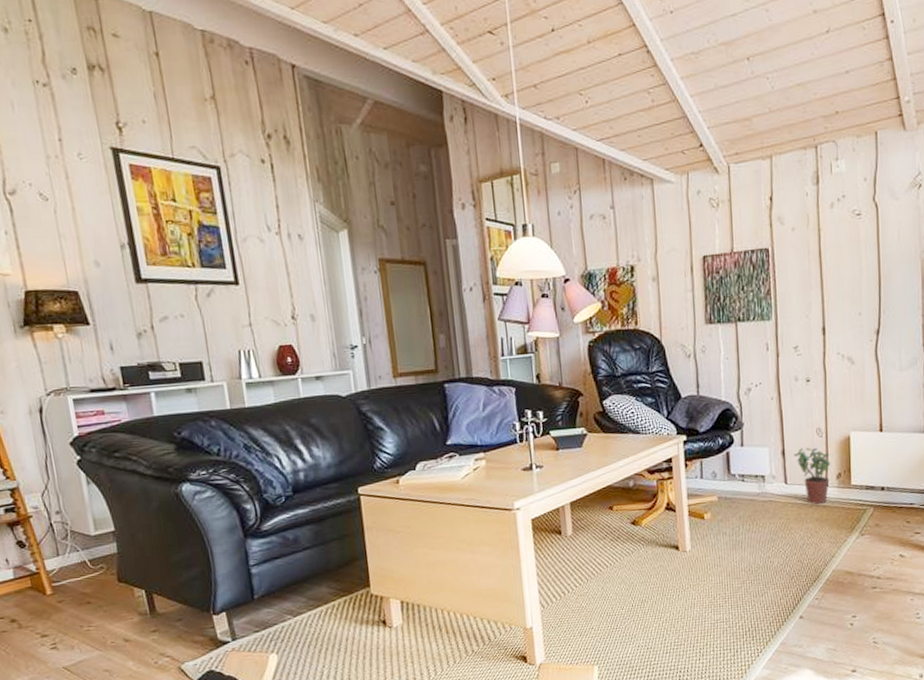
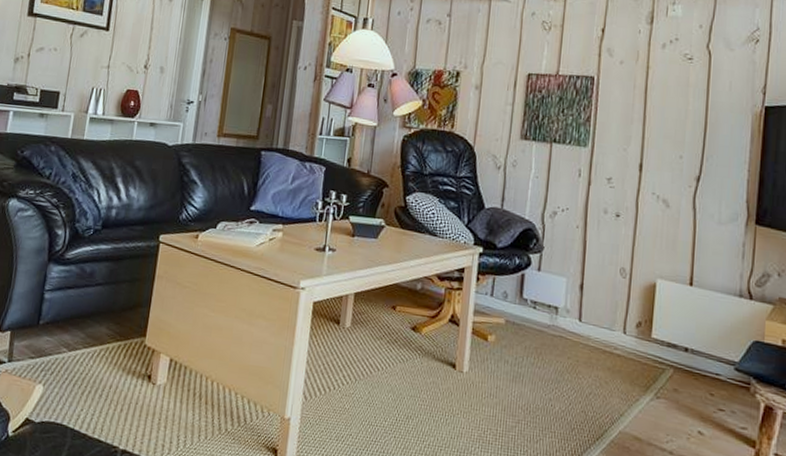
potted plant: present [794,447,830,504] -> none [592,286,632,352]

